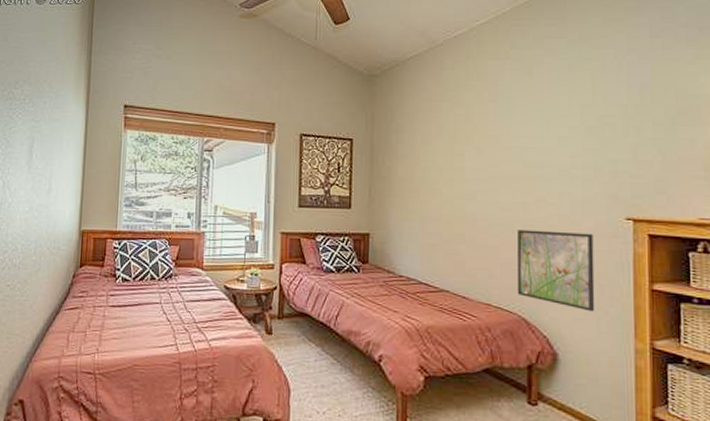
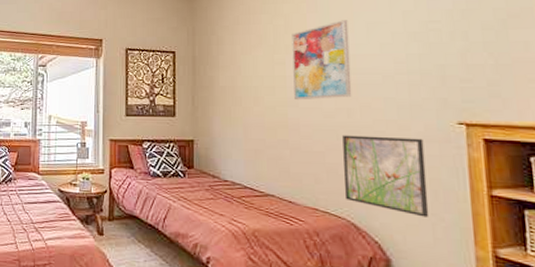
wall art: none [472,111,529,194] -> present [292,20,352,101]

